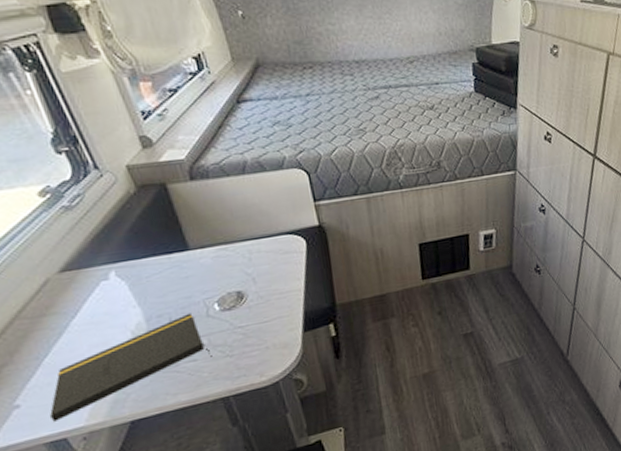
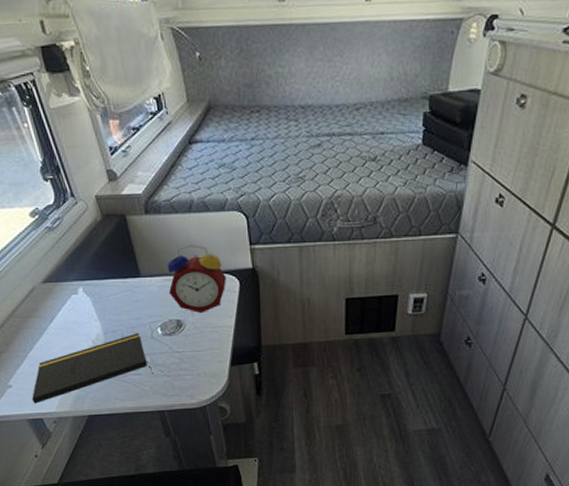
alarm clock: none [221,207,291,281] -> present [167,245,226,314]

